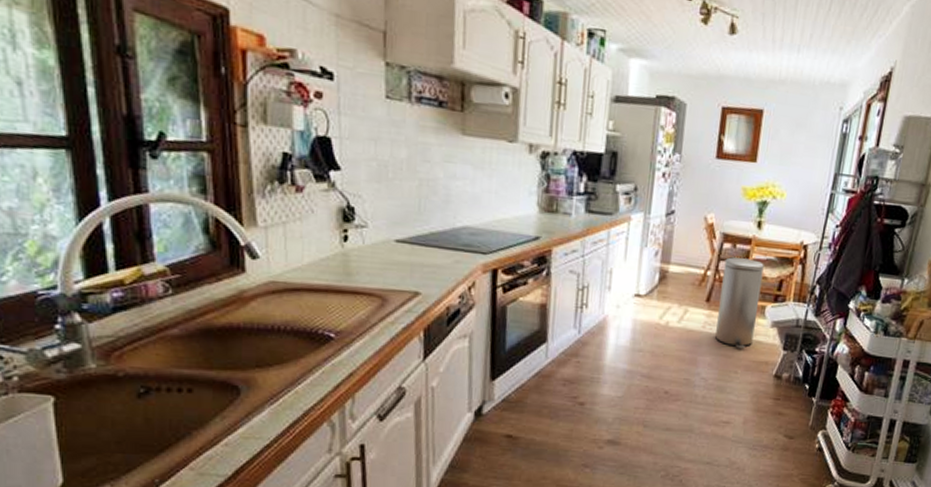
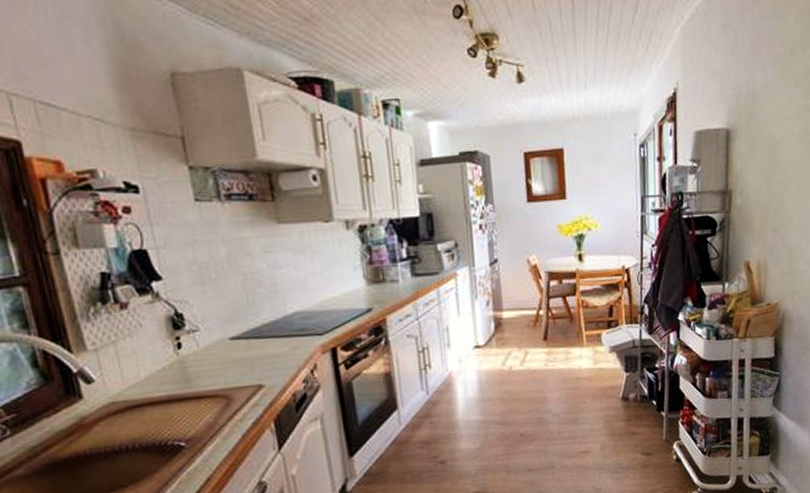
pedal bin: present [715,257,764,349] -> none [554,291,595,379]

